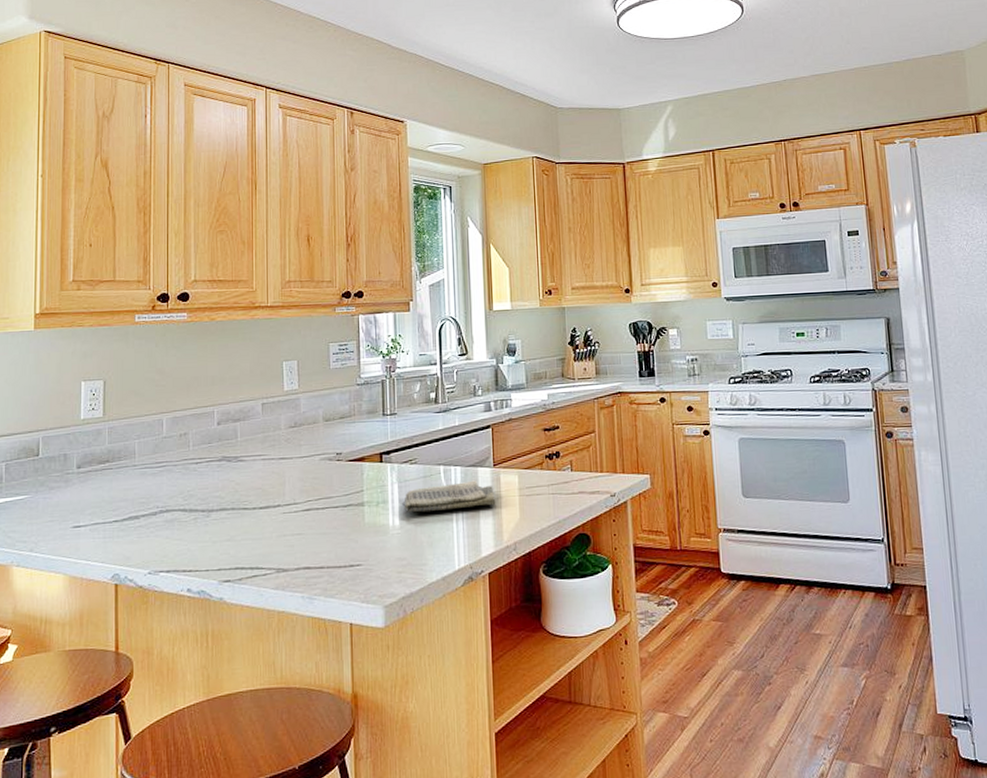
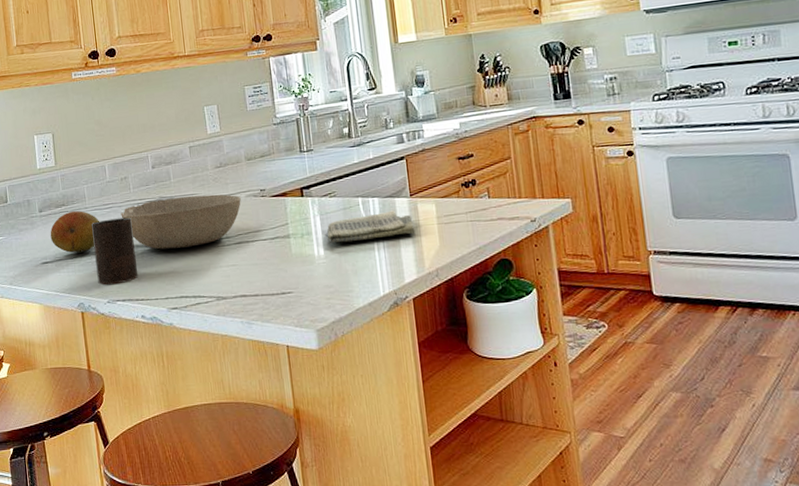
fruit: none [87,468,149,517] -> present [50,210,99,253]
cup: none [139,478,189,554] -> present [92,217,139,286]
bowl: none [175,456,314,515] -> present [120,194,241,250]

